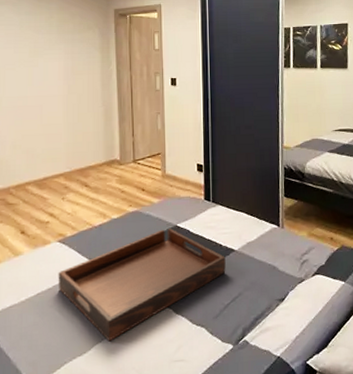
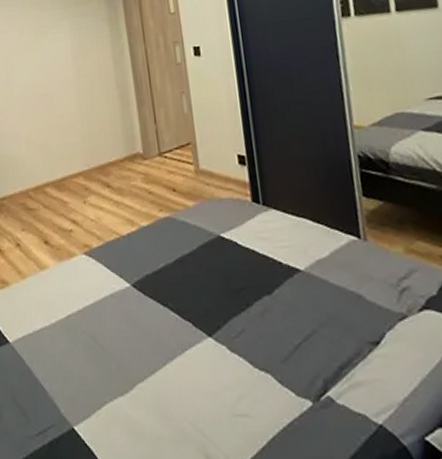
serving tray: present [58,228,226,342] -> none [87,239,291,381]

